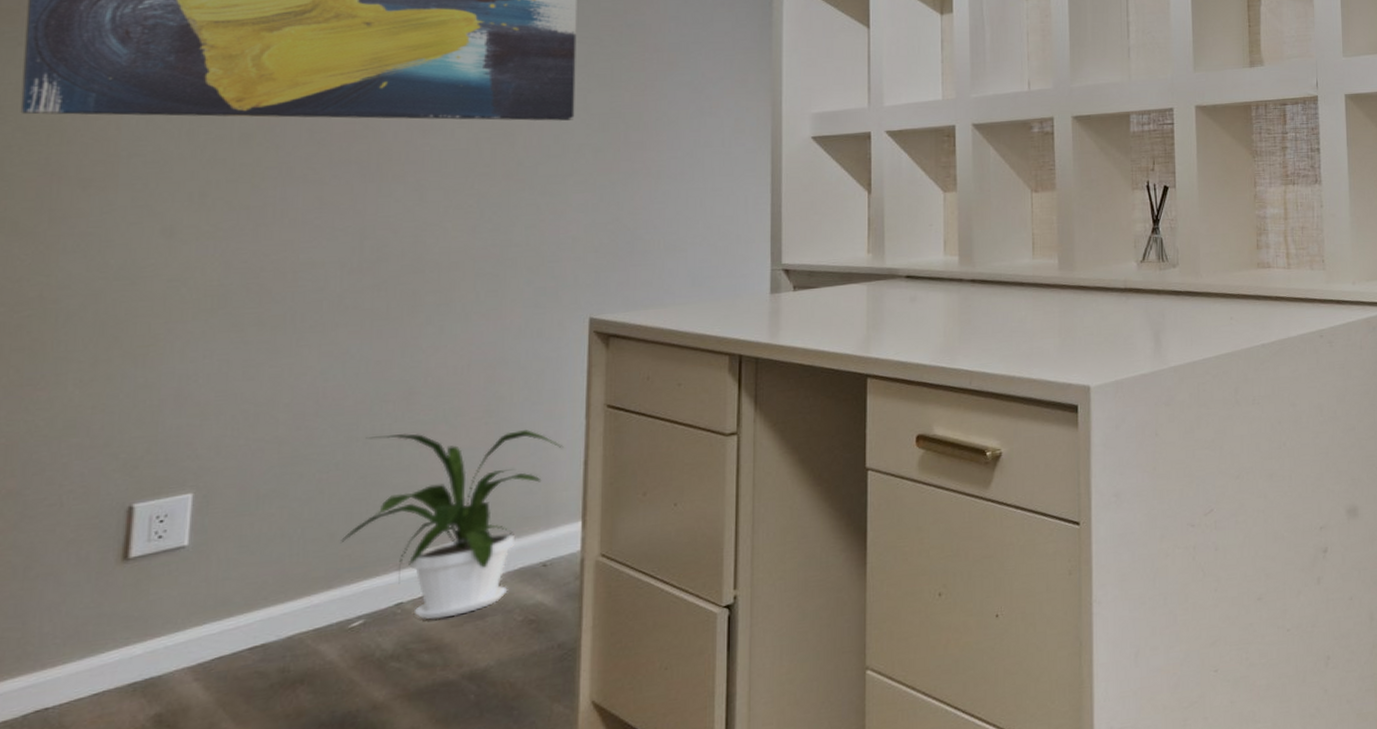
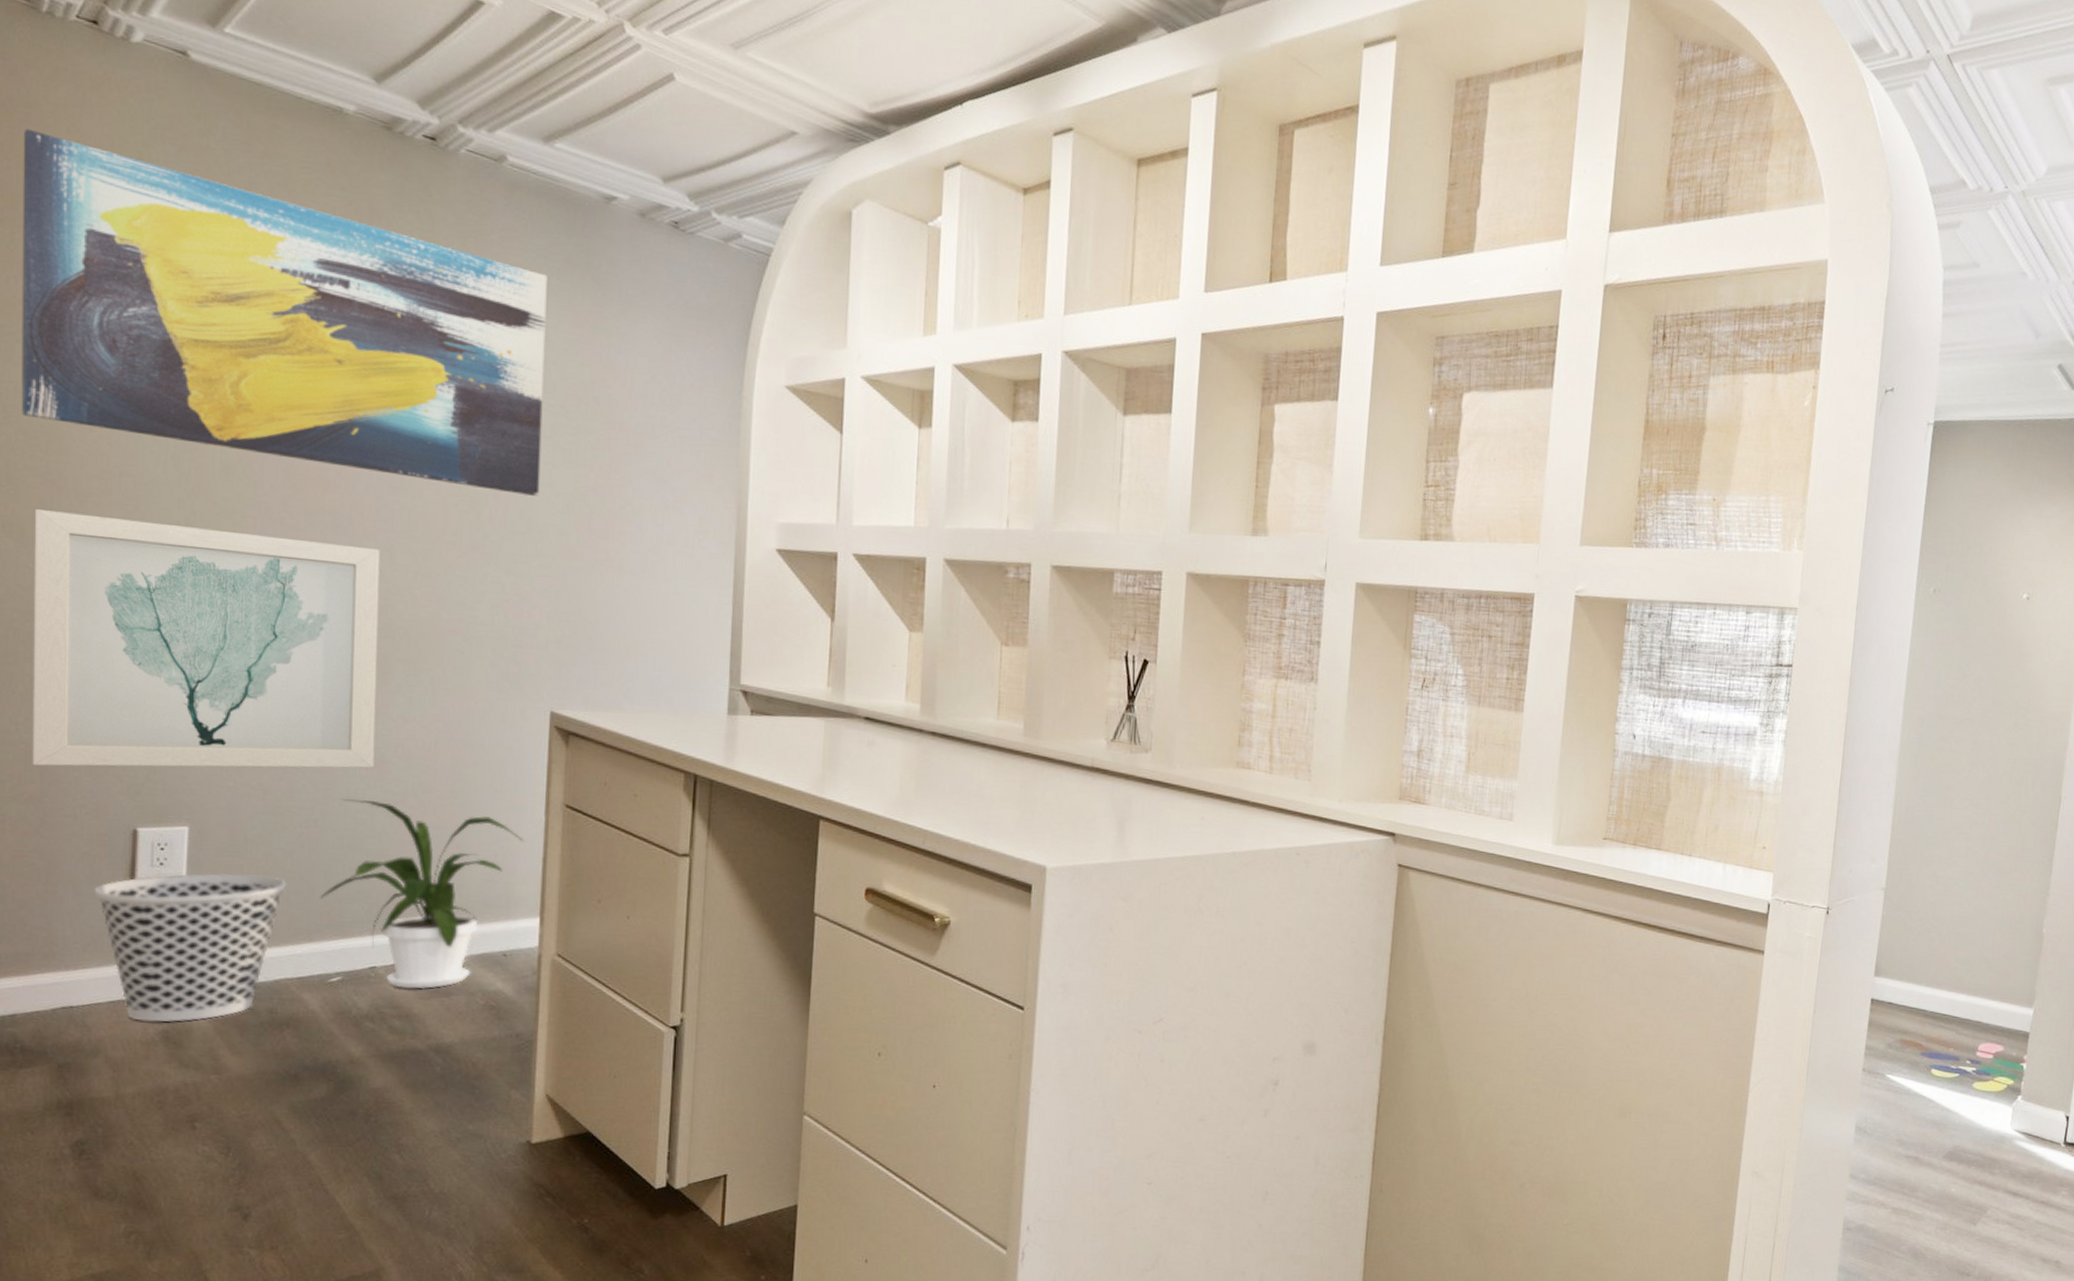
wall art: none [13,190,410,459] -> present [32,509,380,768]
wastebasket: none [79,529,304,709] -> present [94,873,287,1022]

